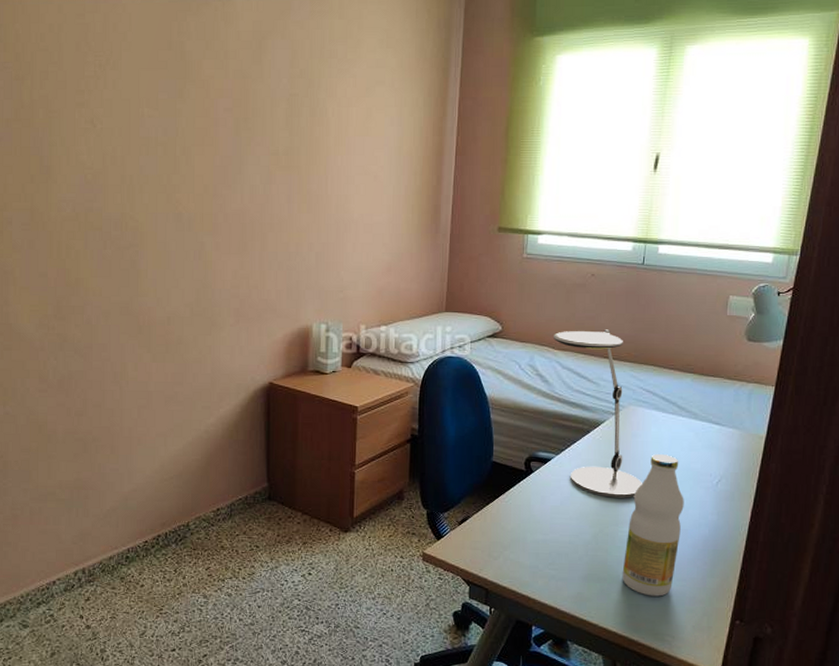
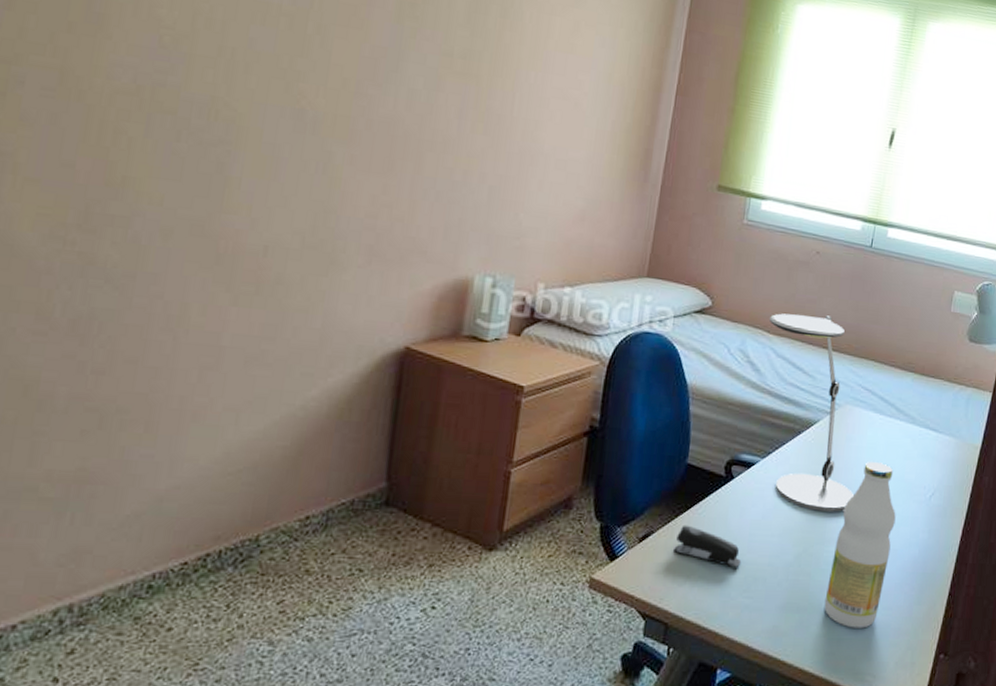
stapler: none [488,511,546,545] -> present [674,525,742,568]

